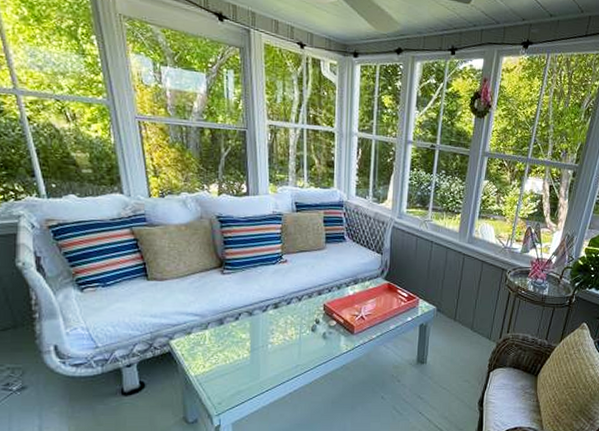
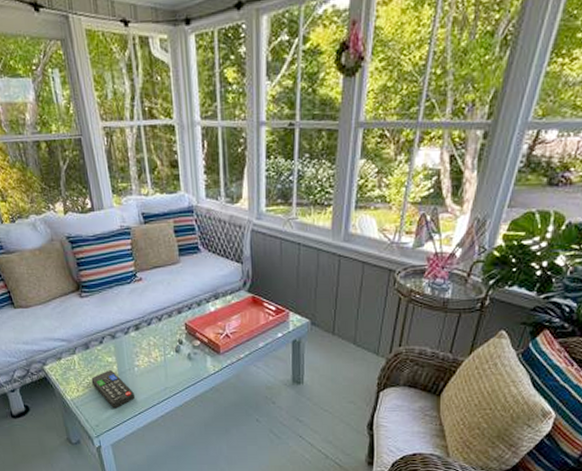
remote control: none [220,347,264,386] -> present [91,370,135,409]

